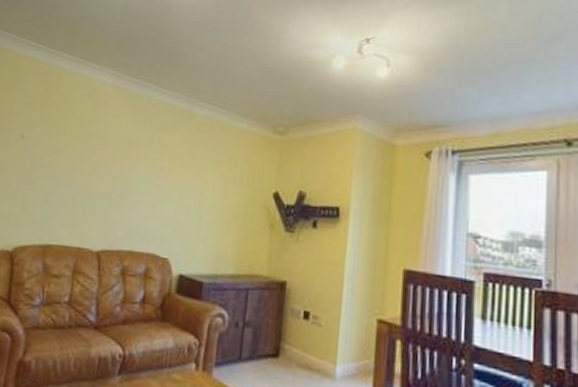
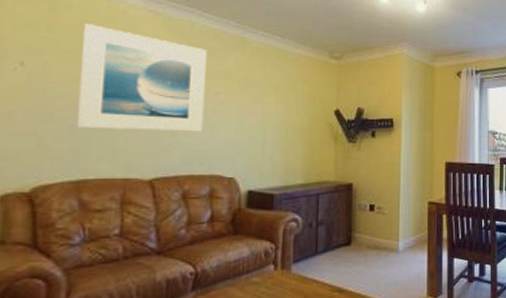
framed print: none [50,101,158,207] -> present [76,24,207,132]

